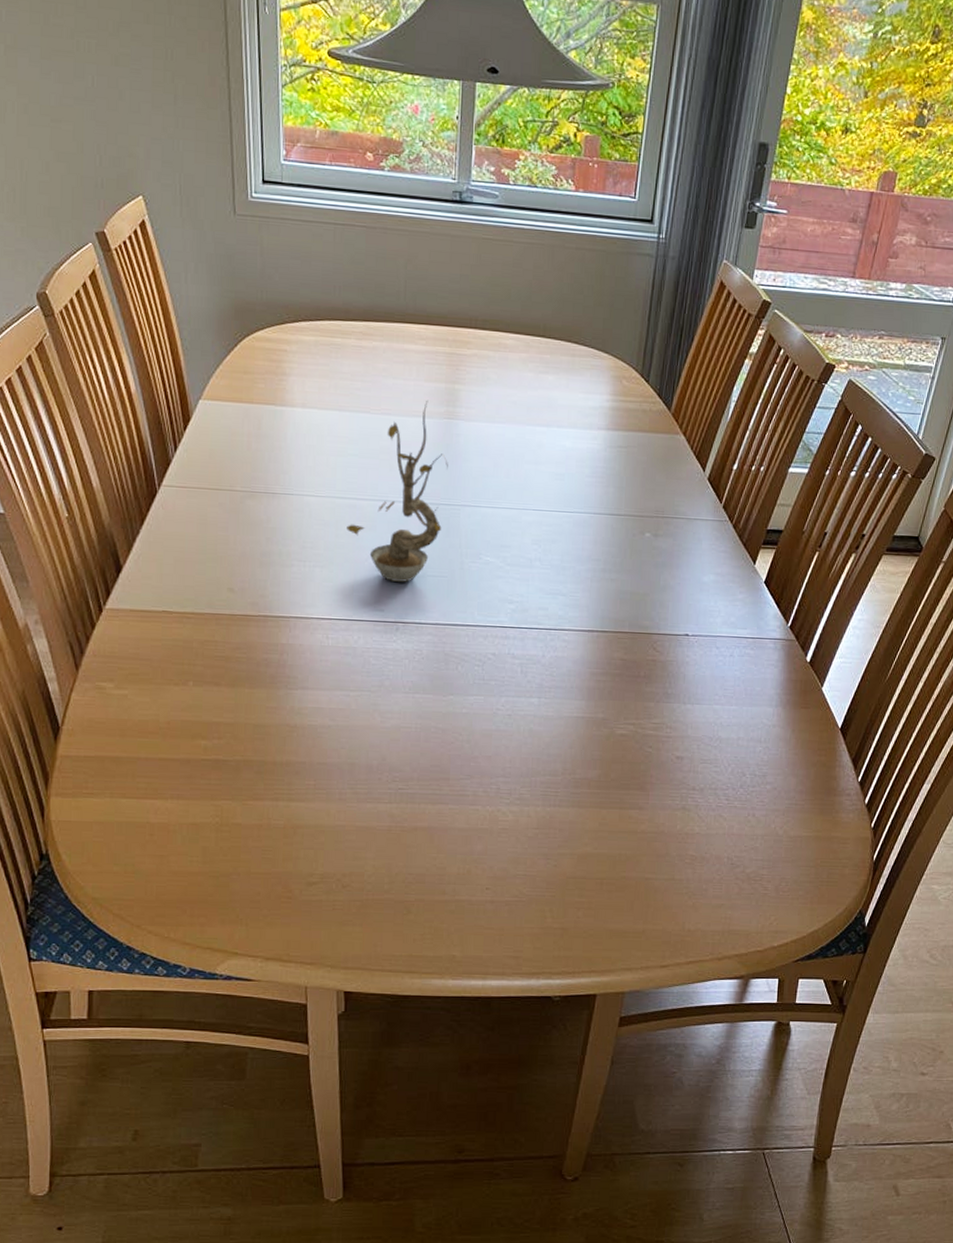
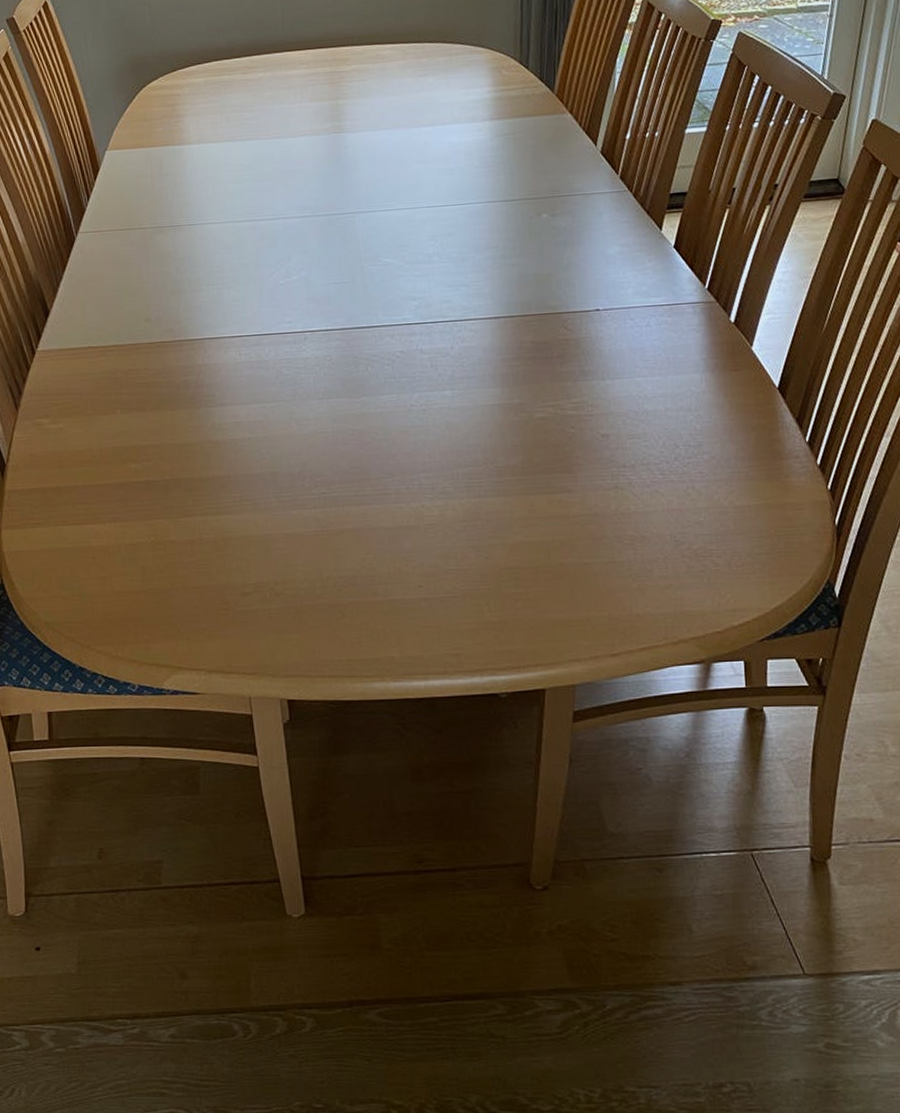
plant: present [346,401,448,582] -> none [249,119,339,293]

